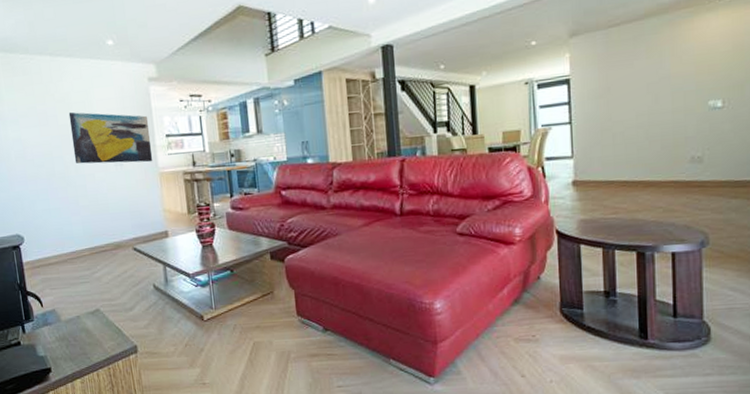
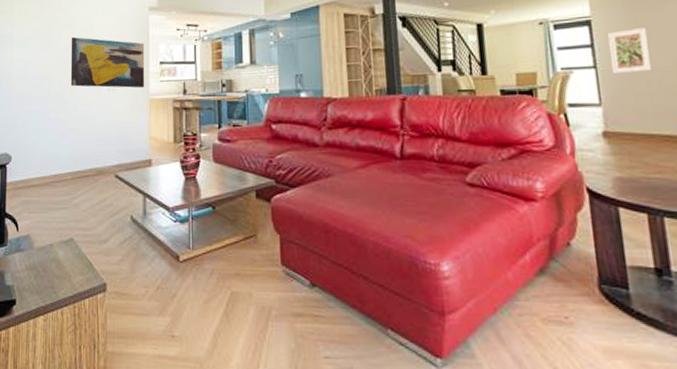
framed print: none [583,85,618,129] -> present [607,28,653,75]

